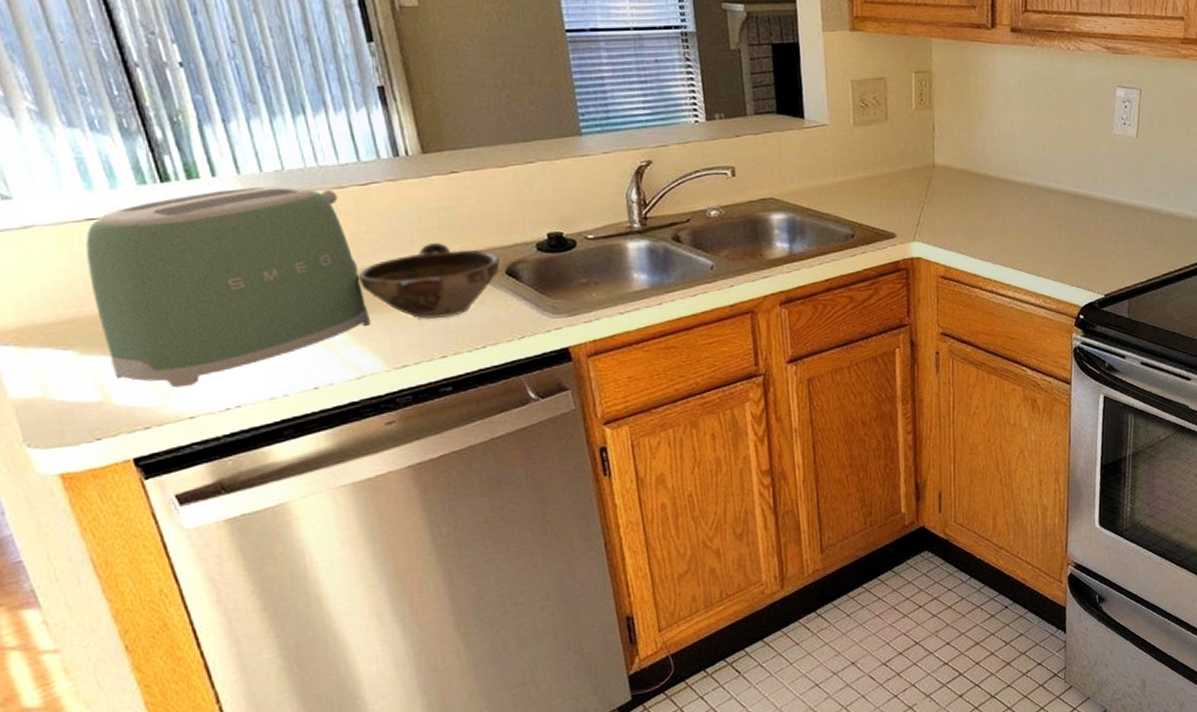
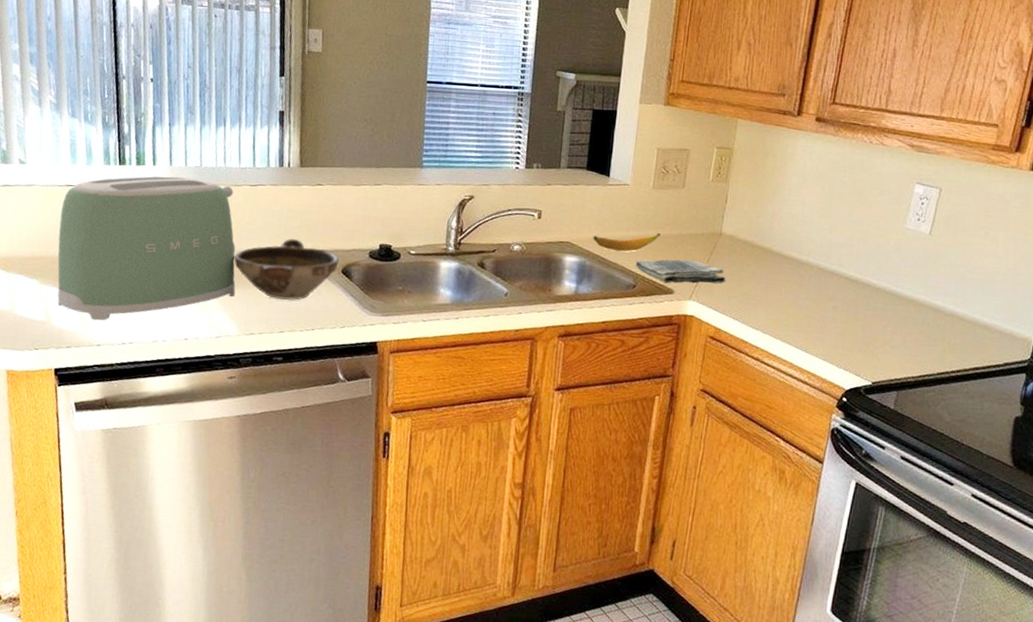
banana: none [798,173,871,201] -> present [593,232,660,252]
dish towel: none [850,198,948,227] -> present [635,259,726,284]

